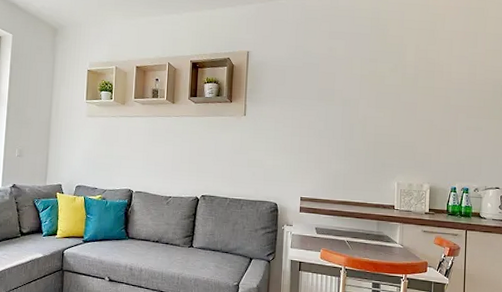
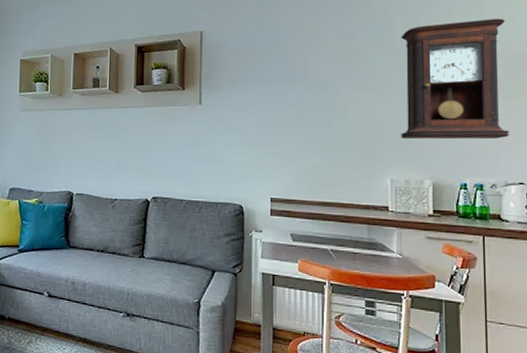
pendulum clock: none [407,51,493,152] -> present [401,18,510,140]

